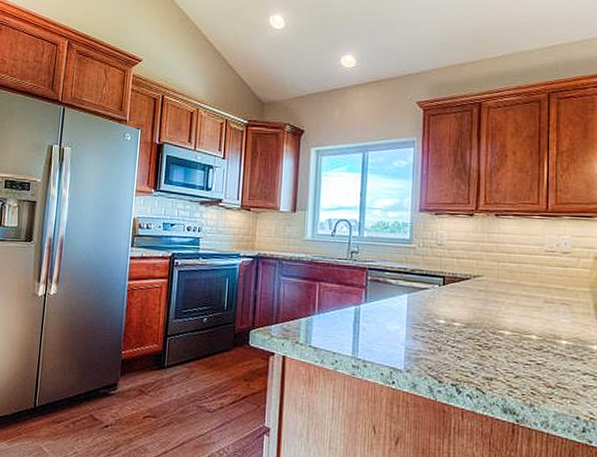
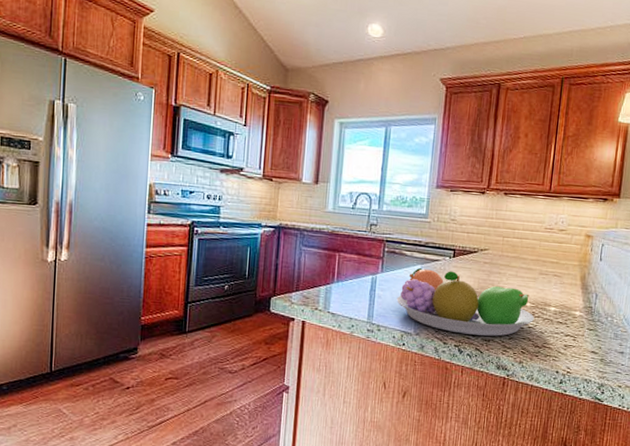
fruit bowl: none [383,297,544,375] -> present [396,267,535,337]

